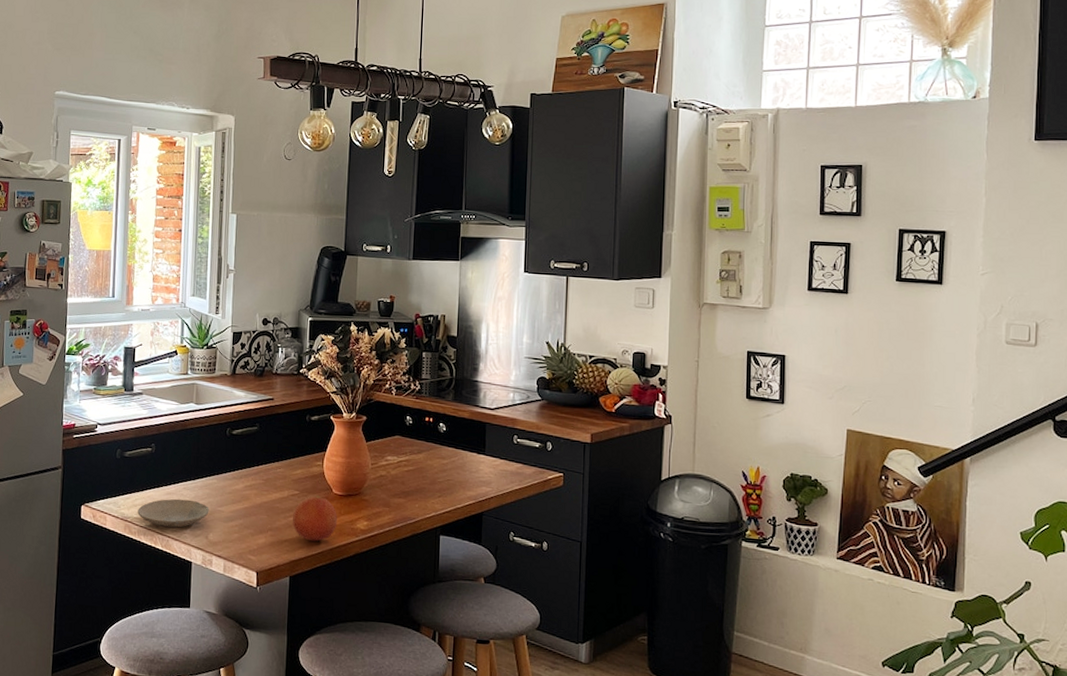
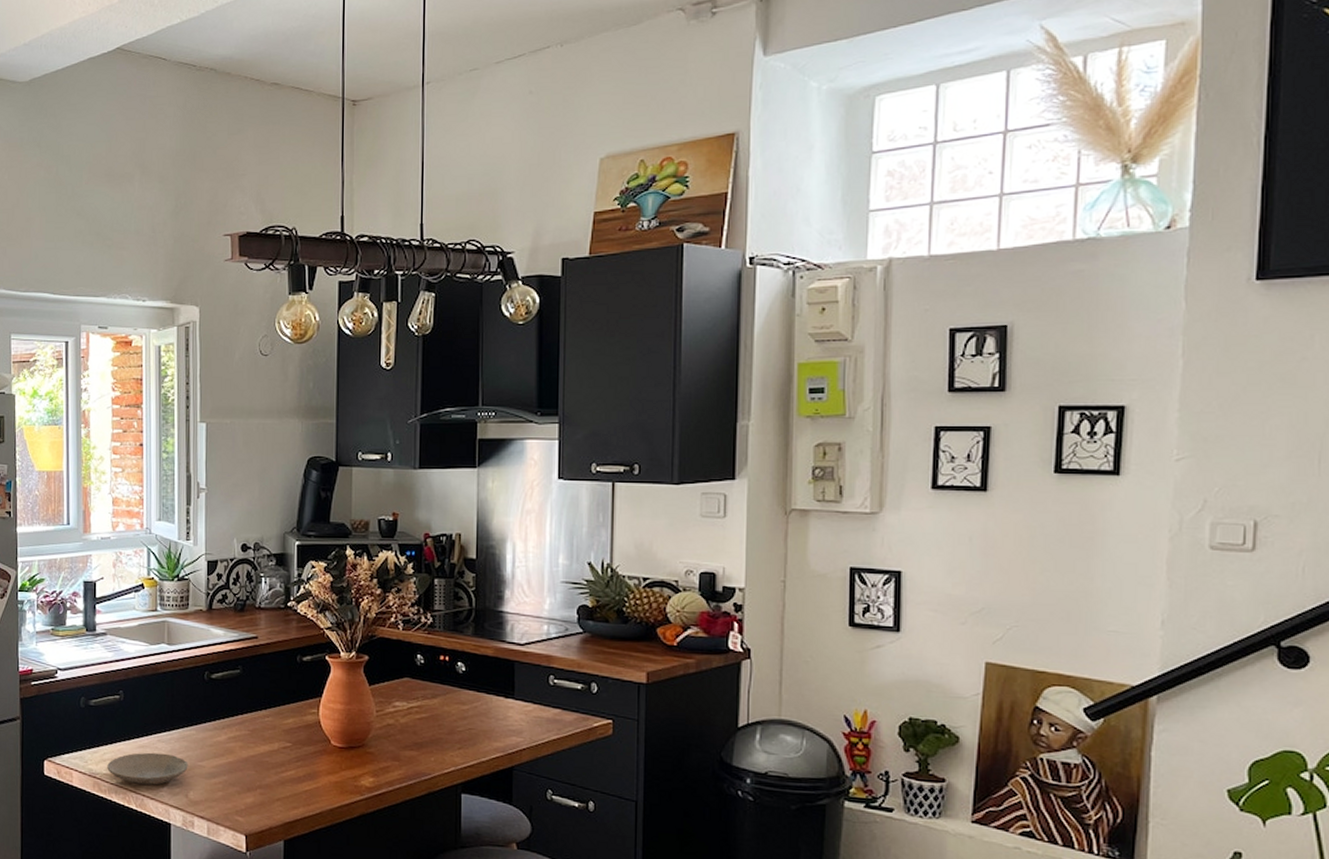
fruit: present [293,495,338,542] -> none [285,748,338,801]

